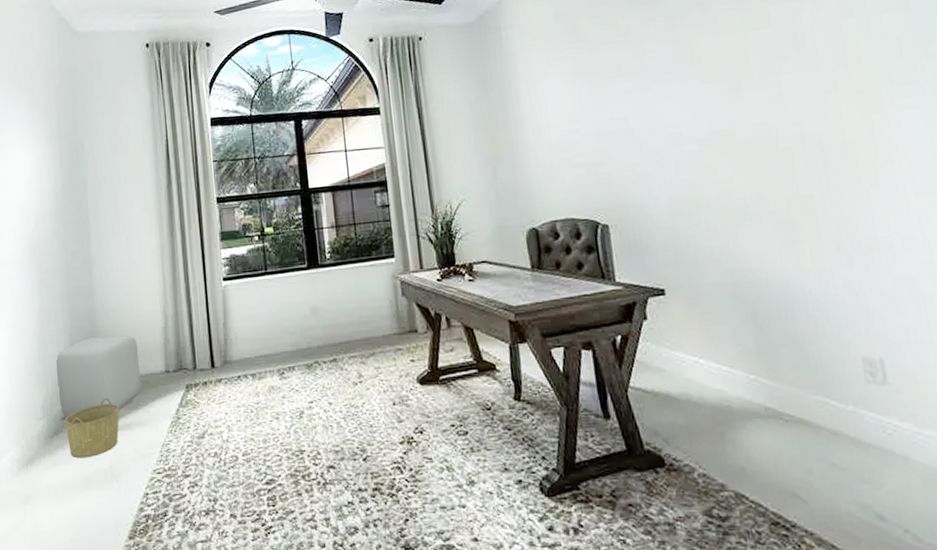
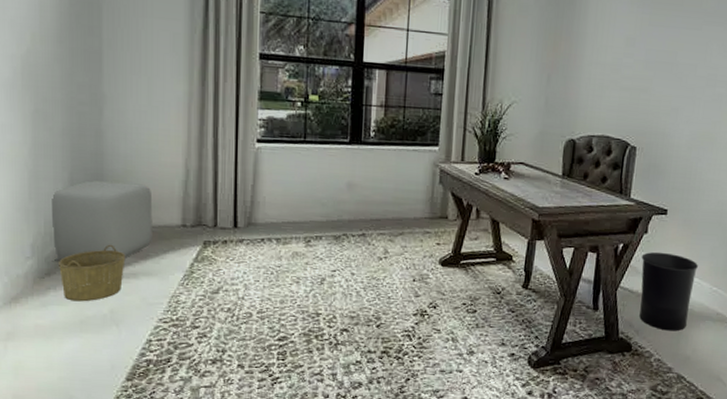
waste bin: none [647,339,729,436] -> present [639,252,698,331]

